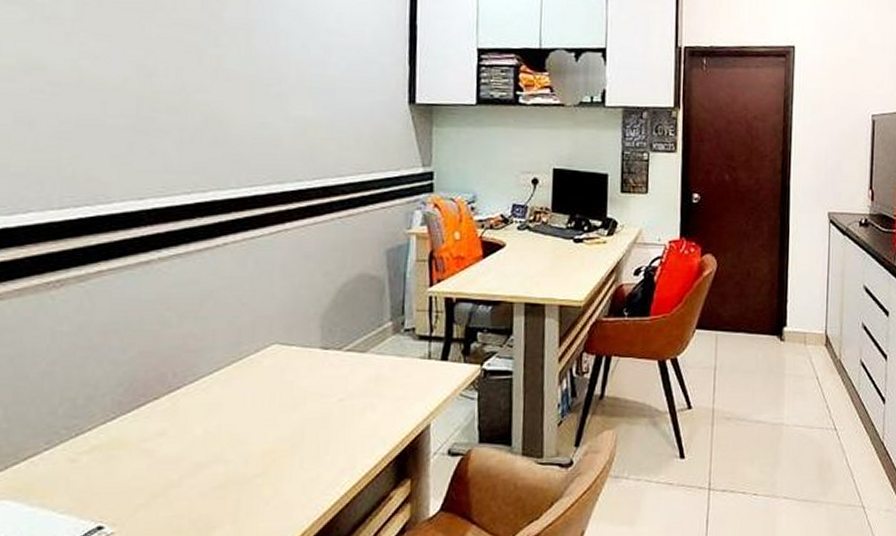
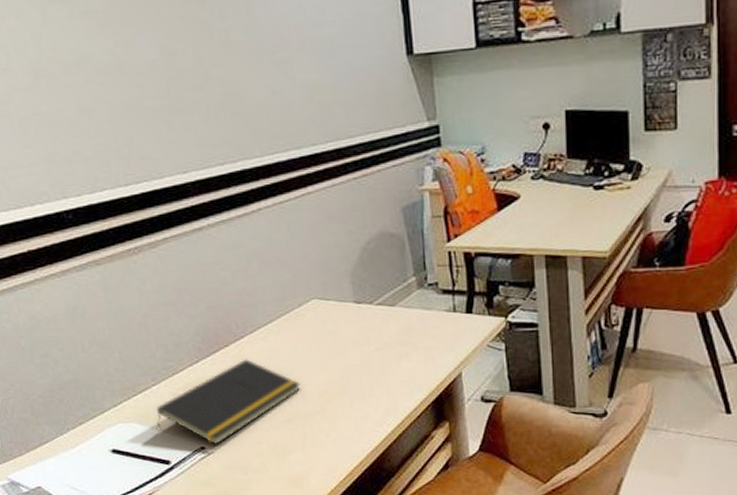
notepad: none [39,413,244,523] -> present [157,359,301,445]

